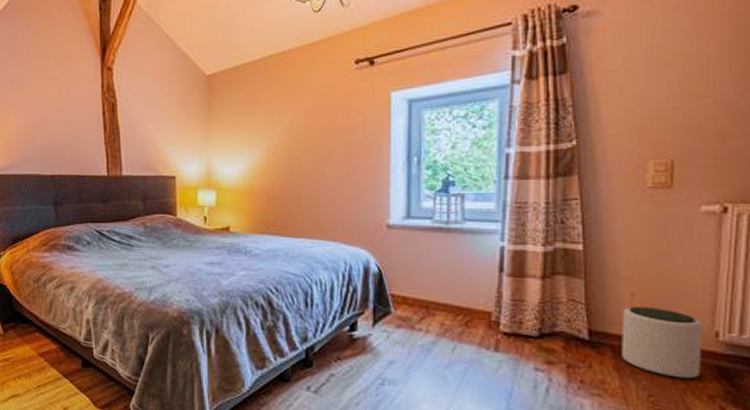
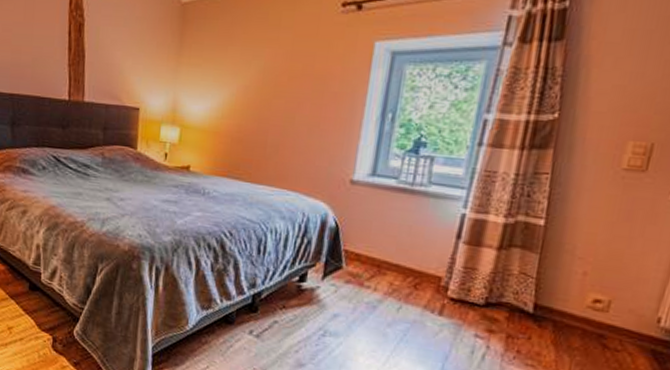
plant pot: present [621,306,703,379] -> none [561,285,648,360]

